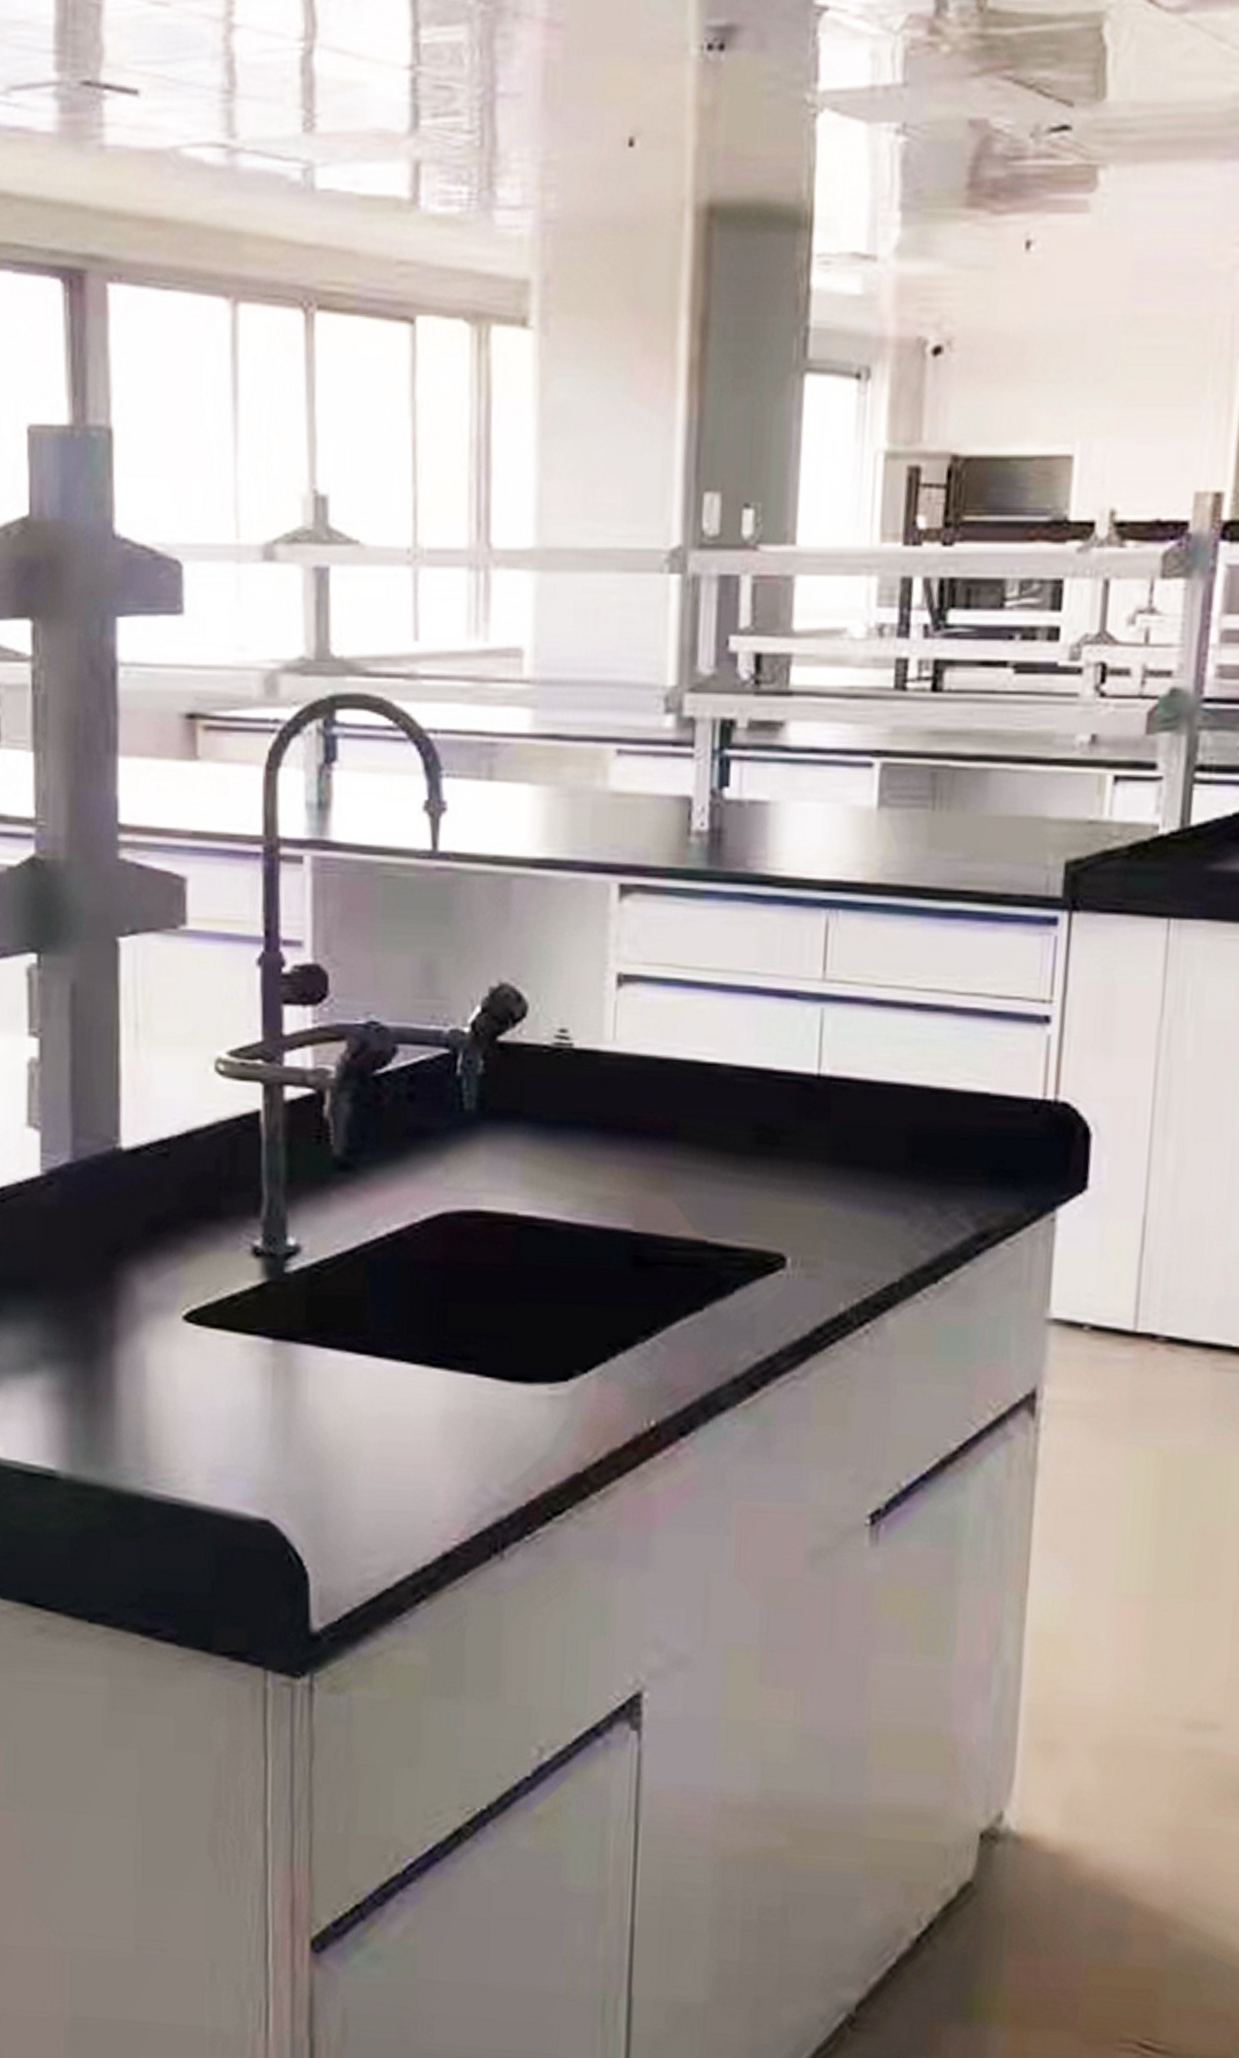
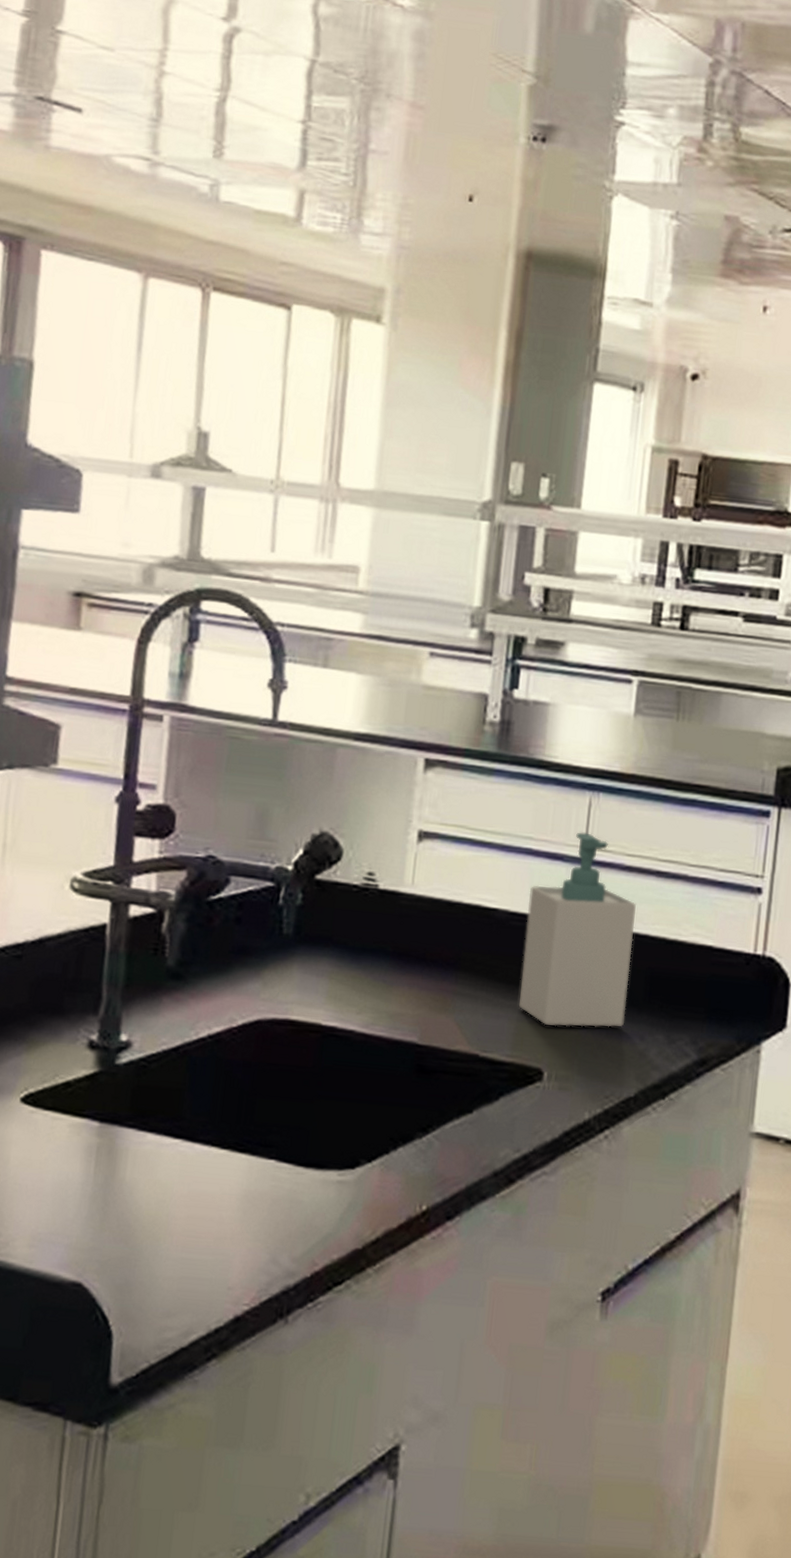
soap bottle: none [751,961,891,1202] -> present [518,832,636,1027]

